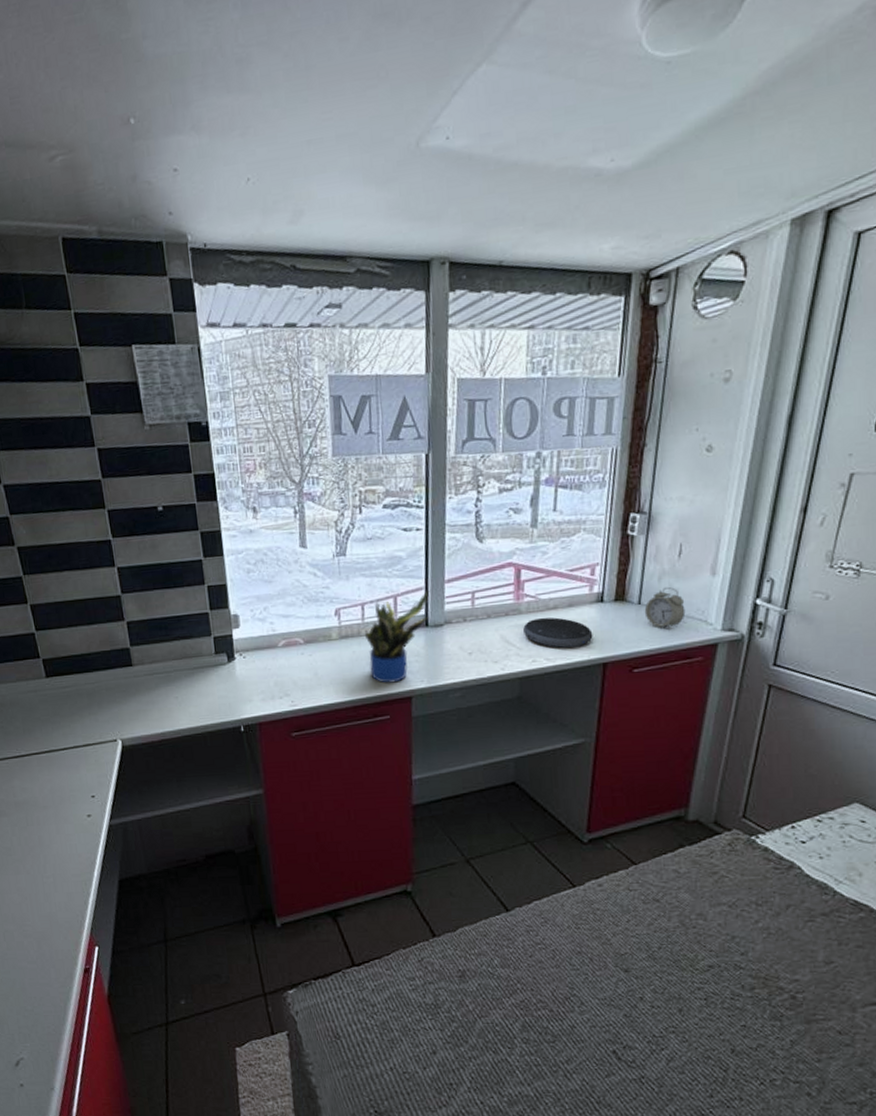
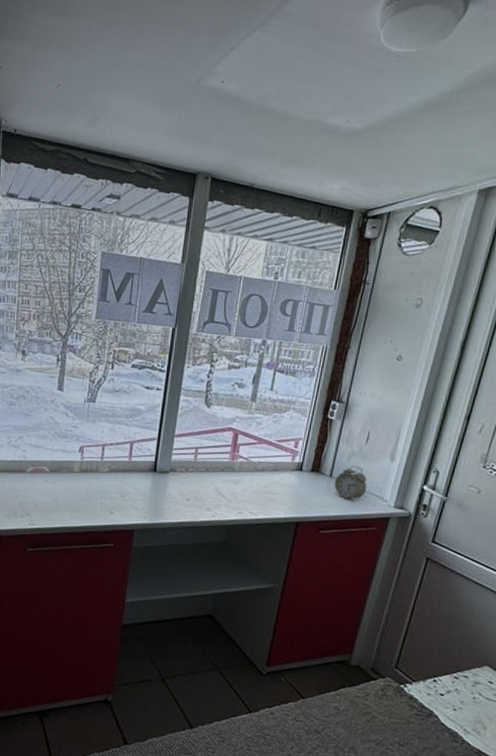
potted plant: present [364,591,430,683] -> none [101,442,161,516]
speaker: present [523,617,593,648] -> none [234,477,291,506]

